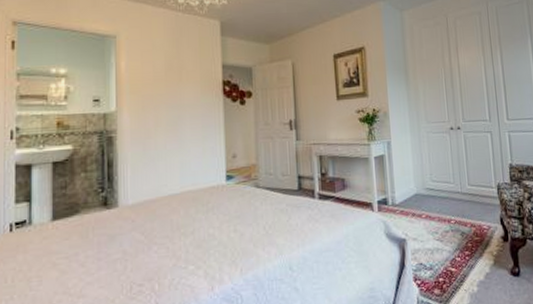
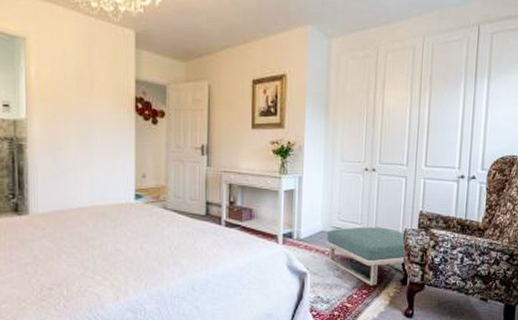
footstool: none [421,184,505,247] -> present [326,227,406,286]

